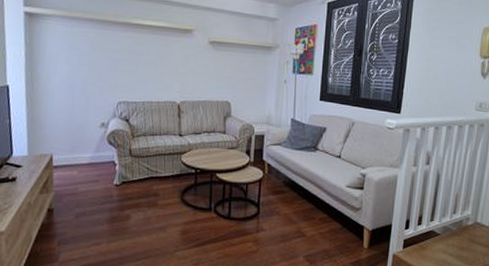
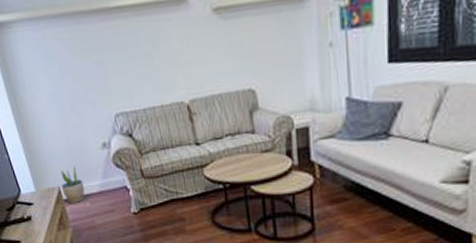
potted plant: none [53,137,76,170] -> present [61,165,85,203]

